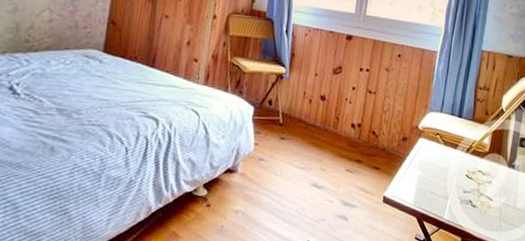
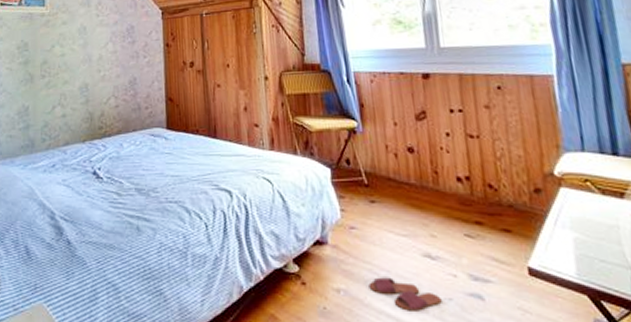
slippers: none [263,201,317,229] -> present [368,277,442,311]

